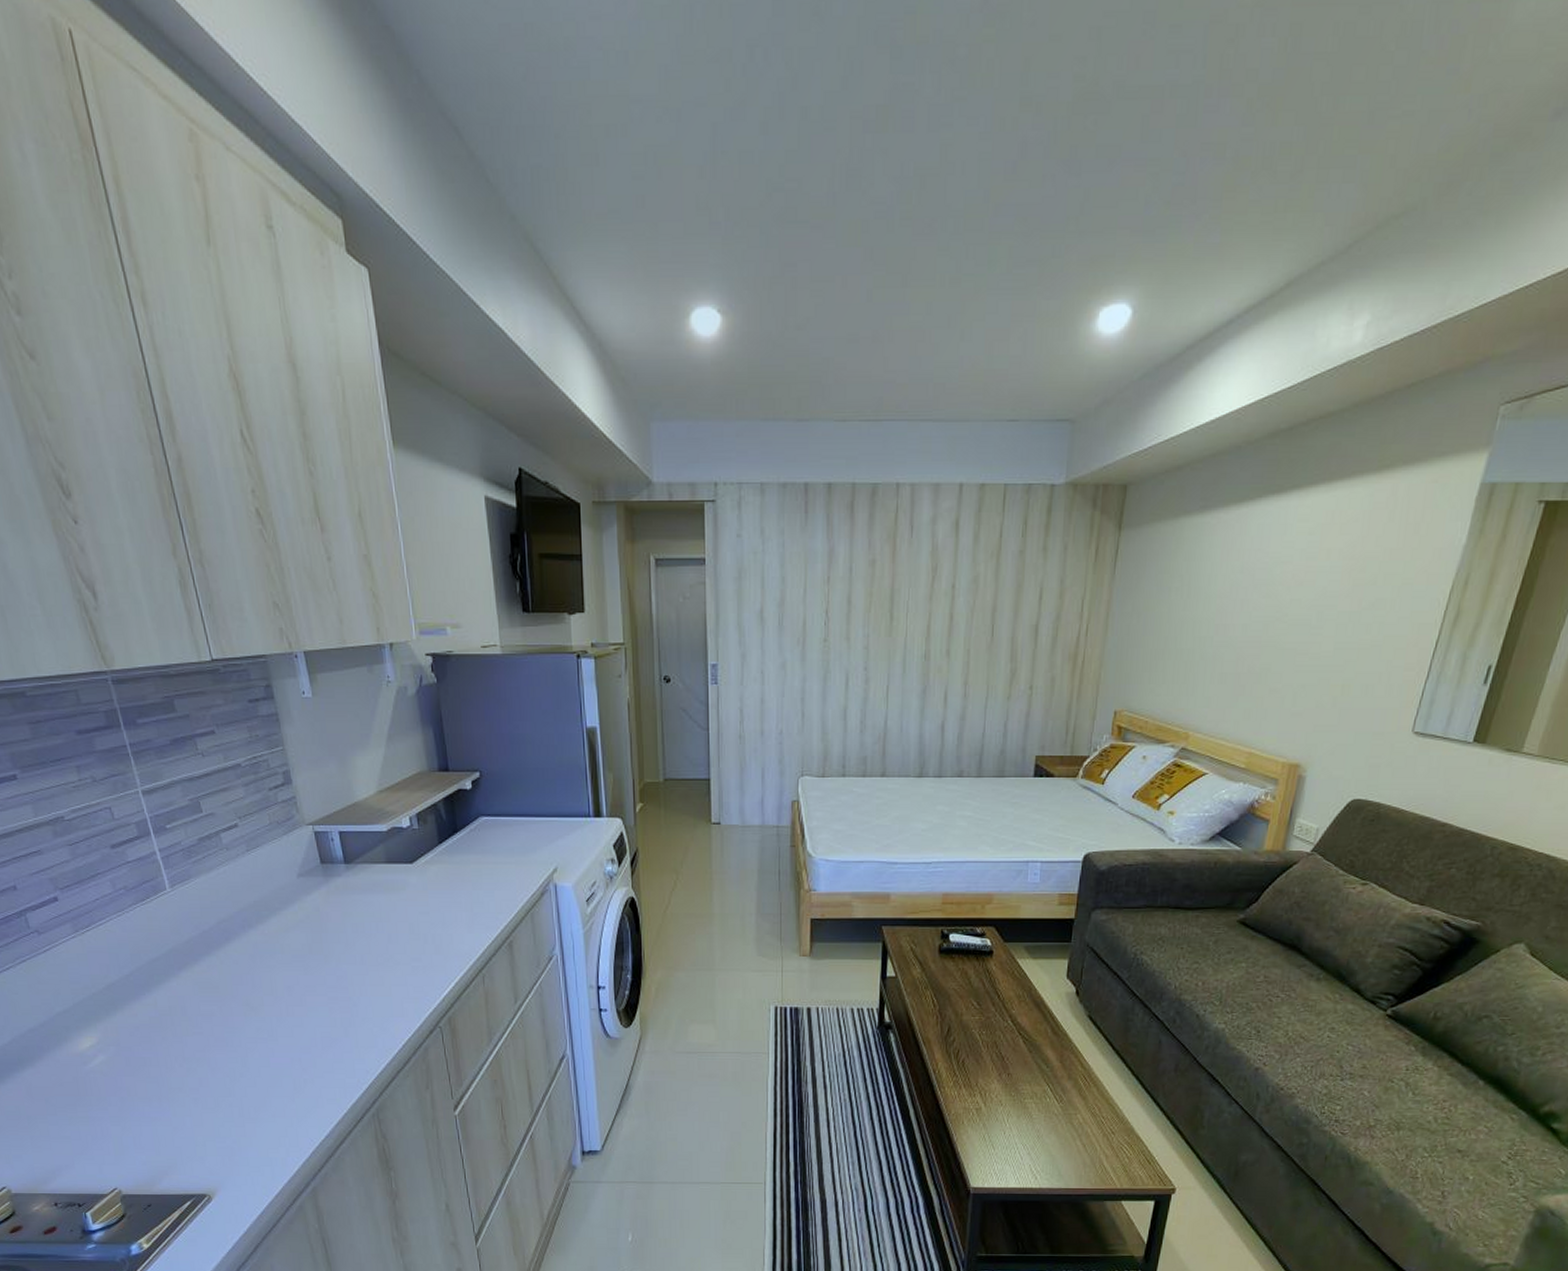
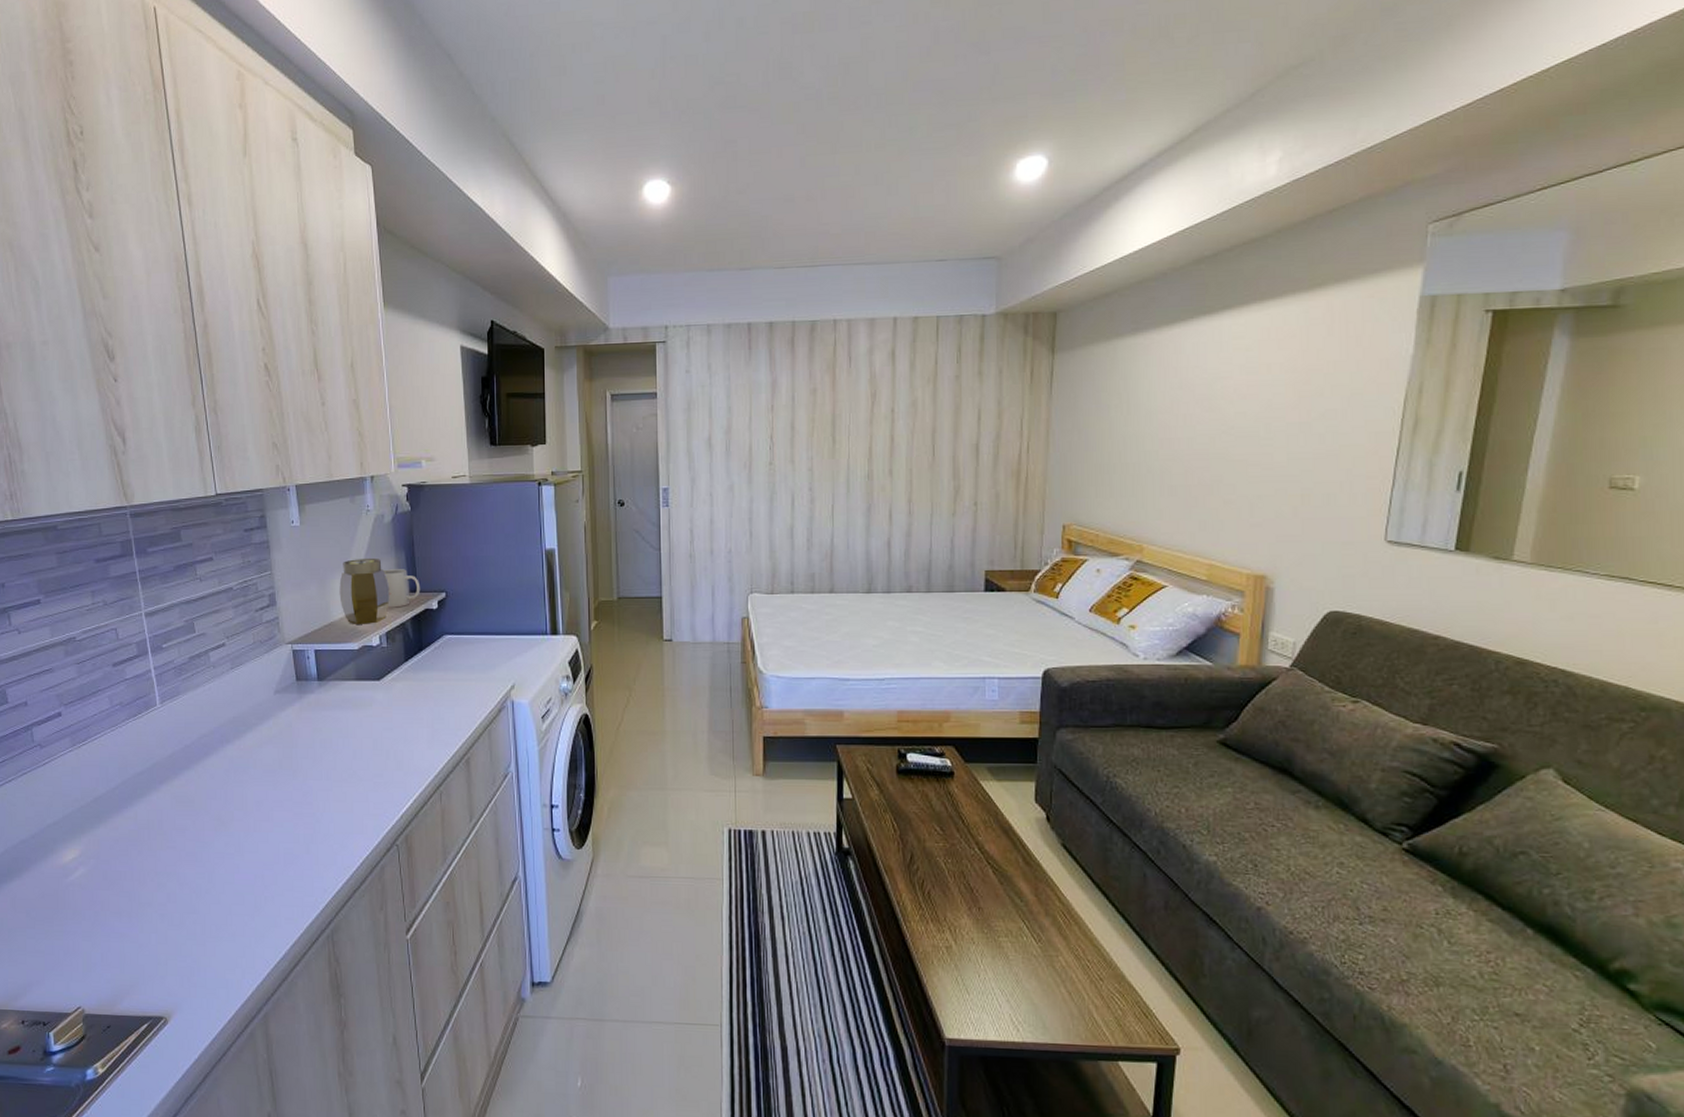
jar: none [361,735,419,806] -> present [339,559,390,625]
mug: none [410,746,452,789] -> present [383,569,421,609]

